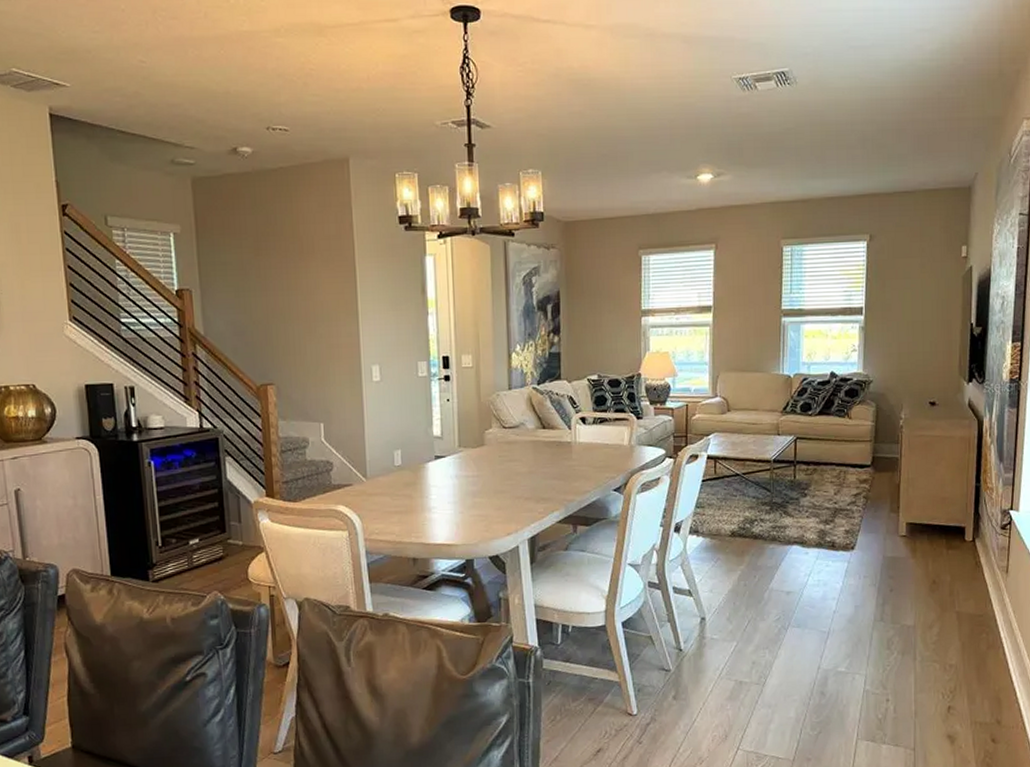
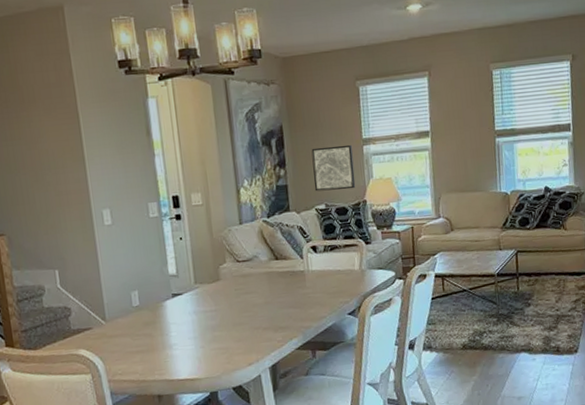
wall art: none [587,315,631,361] -> present [311,144,356,192]

